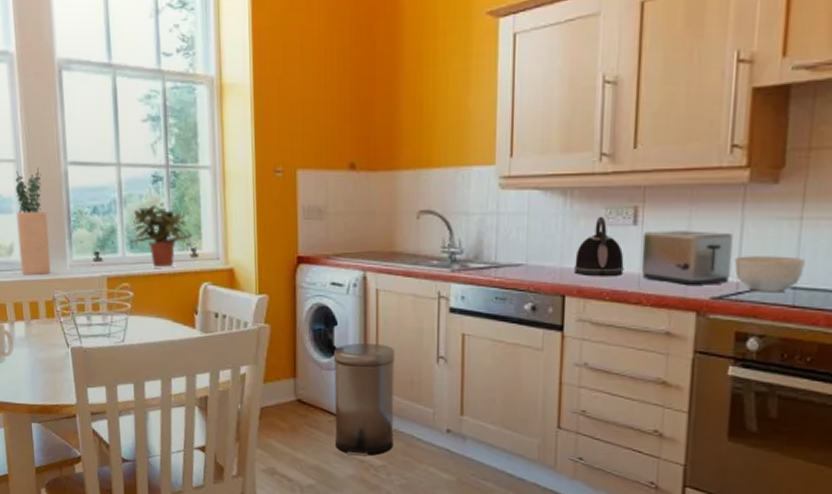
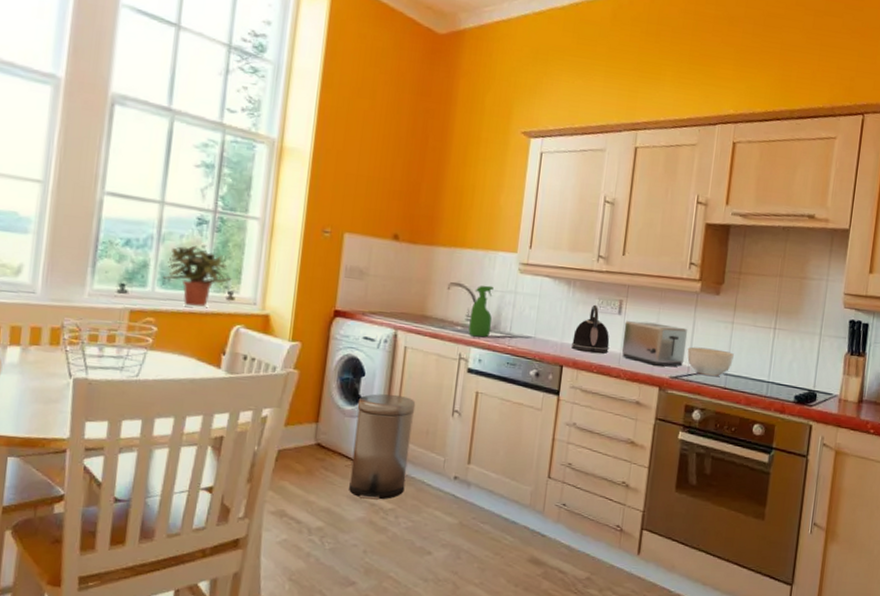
vase: present [15,168,51,276] -> none [27,192,72,301]
spray bottle: none [446,208,473,271] -> present [468,285,494,338]

